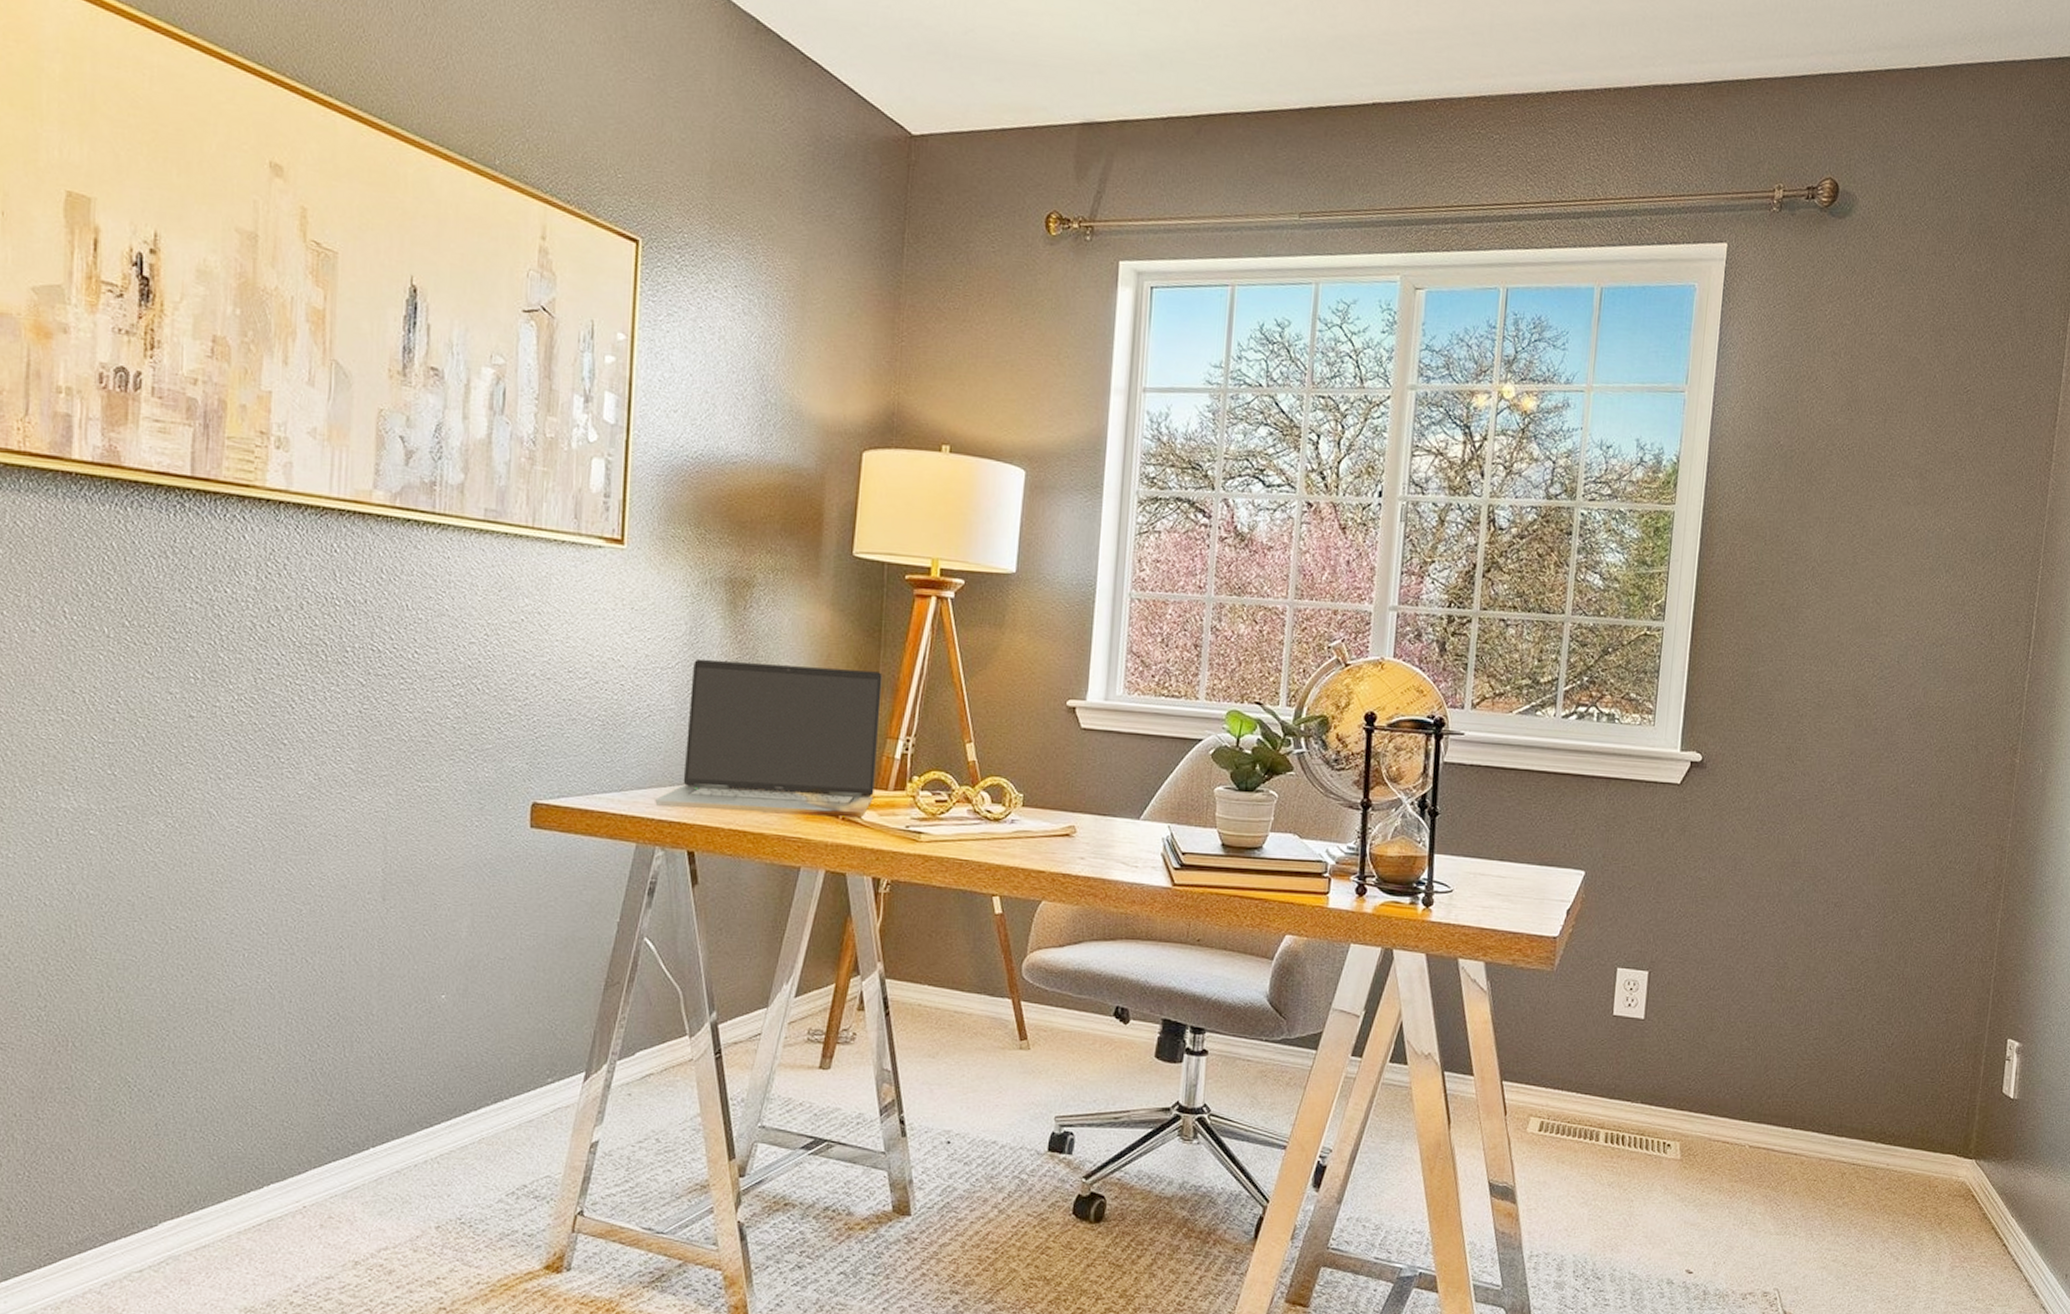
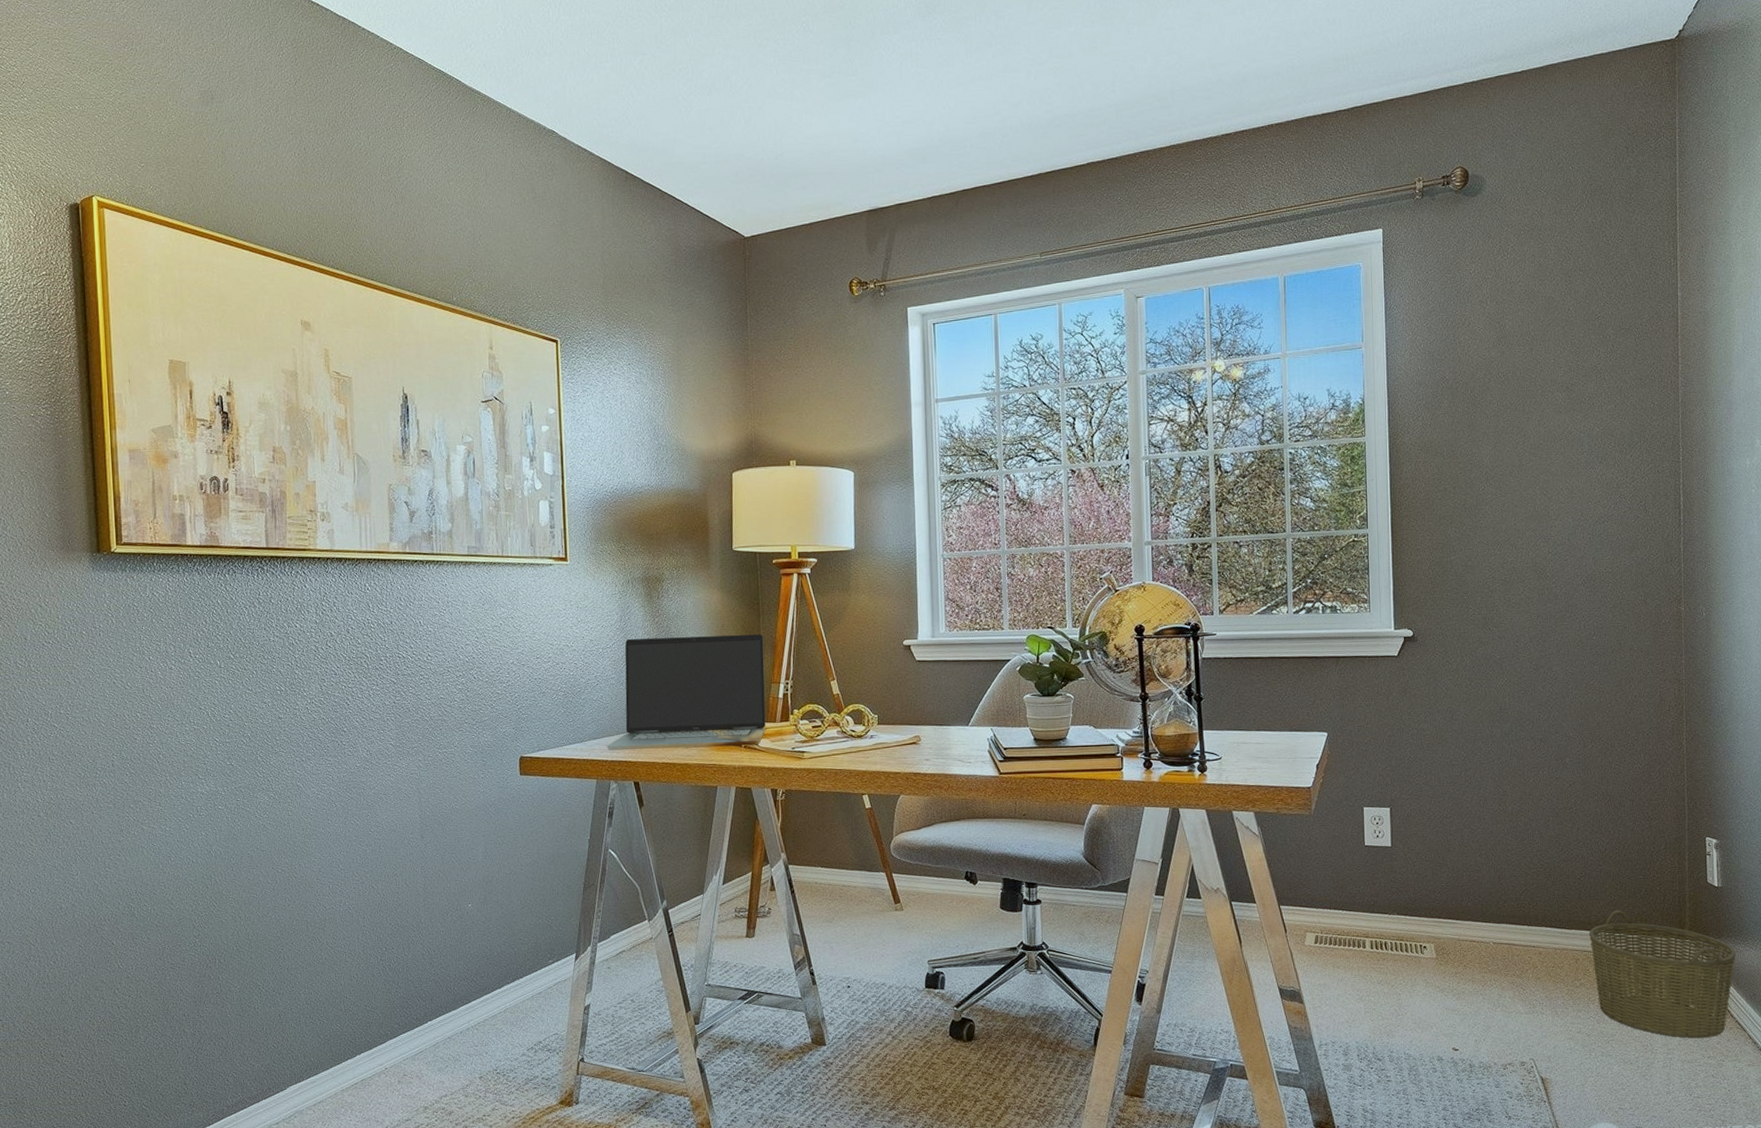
basket: none [1860,1118,2024,1277] -> present [1588,910,1737,1039]

